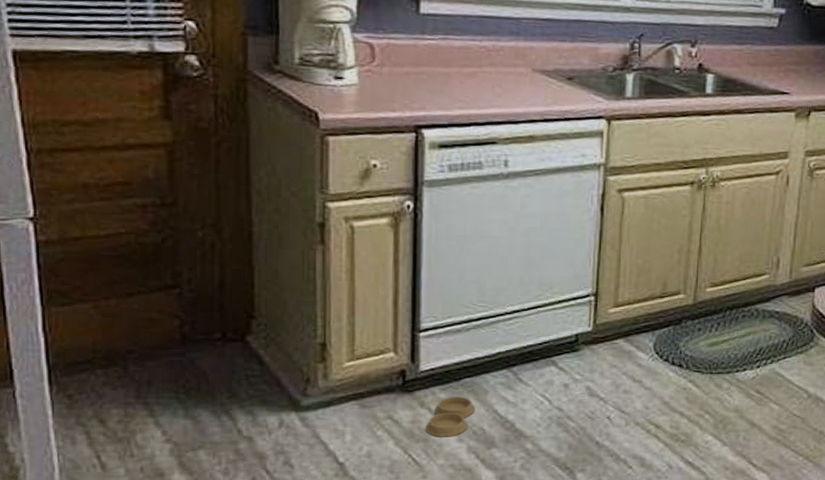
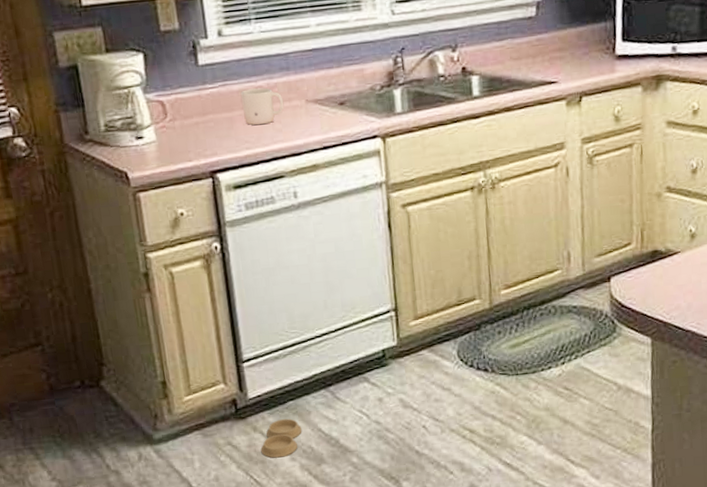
mug: none [461,47,508,87] -> present [240,87,284,126]

